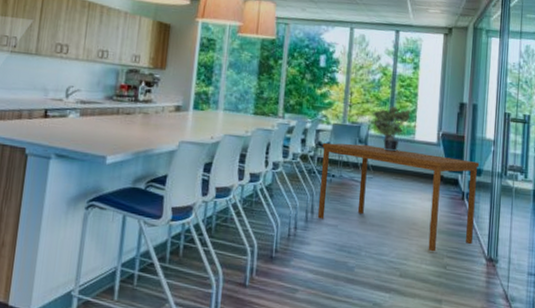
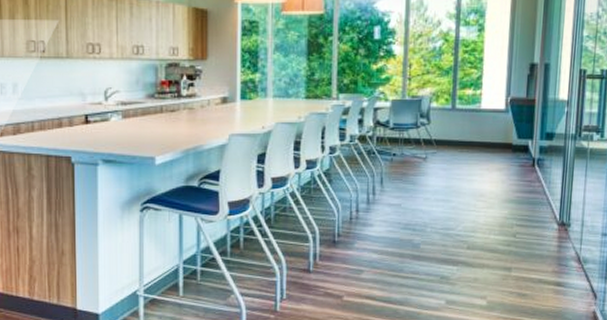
dining table: present [318,142,480,252] -> none [379,119,552,222]
potted plant: present [372,105,412,152] -> none [433,73,477,123]

